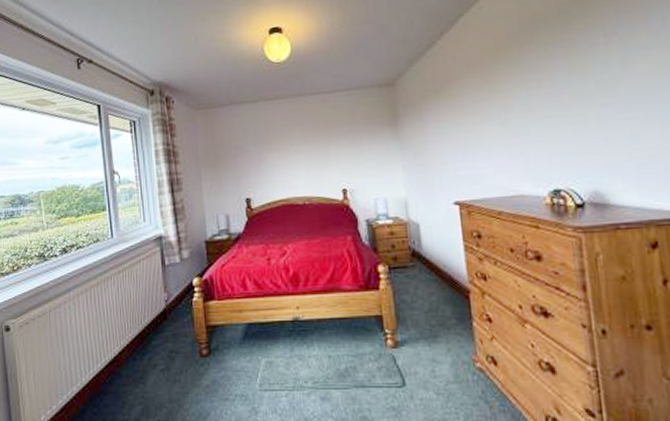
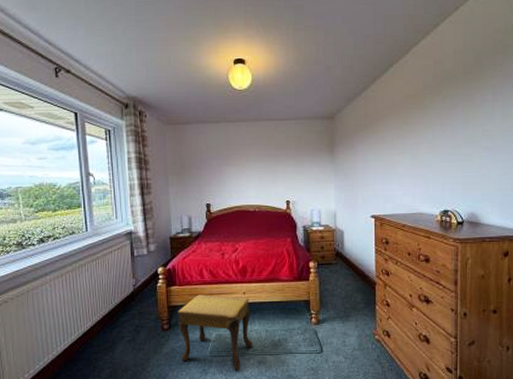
footstool: none [218,311,313,410] -> present [178,295,253,371]

